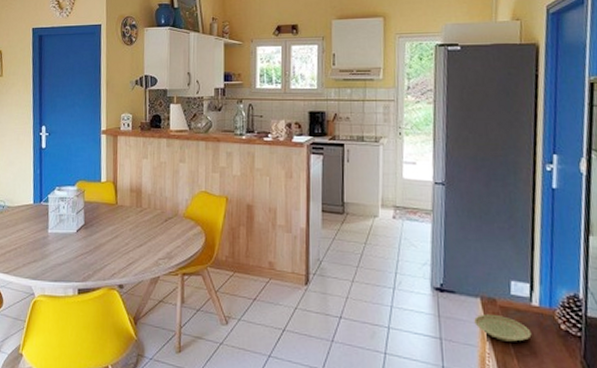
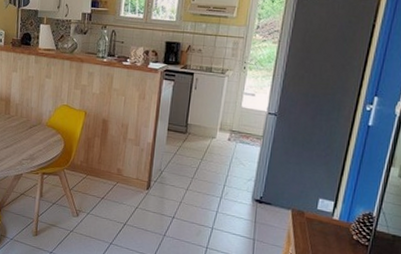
plate: present [474,314,532,342] -> none [283,223,329,246]

